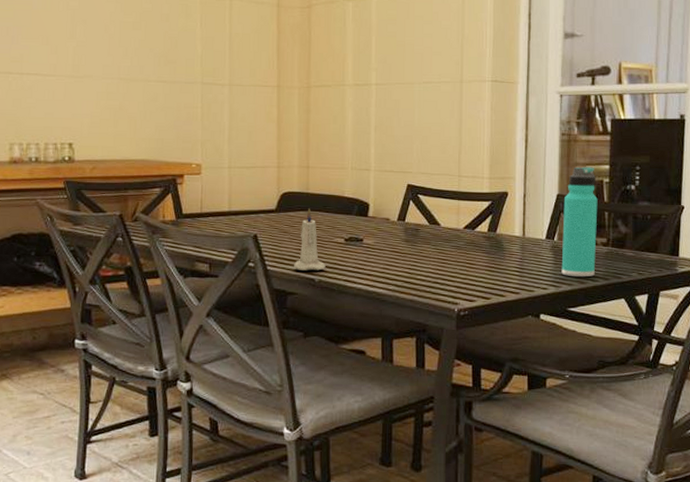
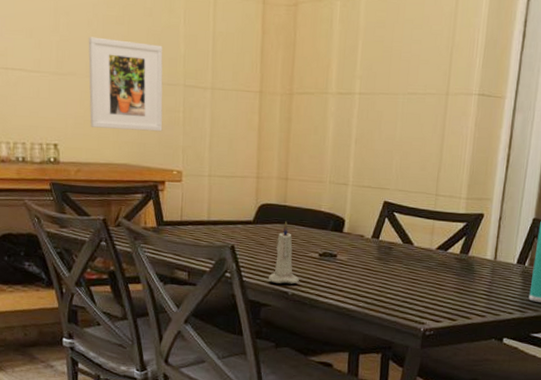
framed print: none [105,41,181,127] -> present [88,37,163,132]

